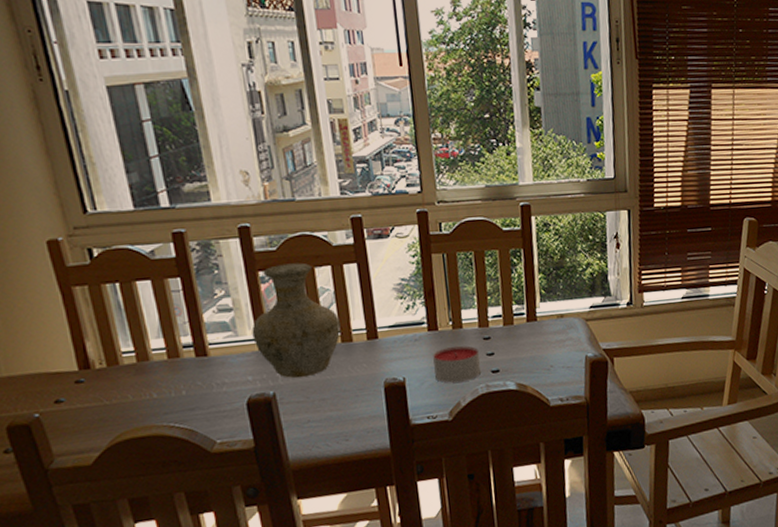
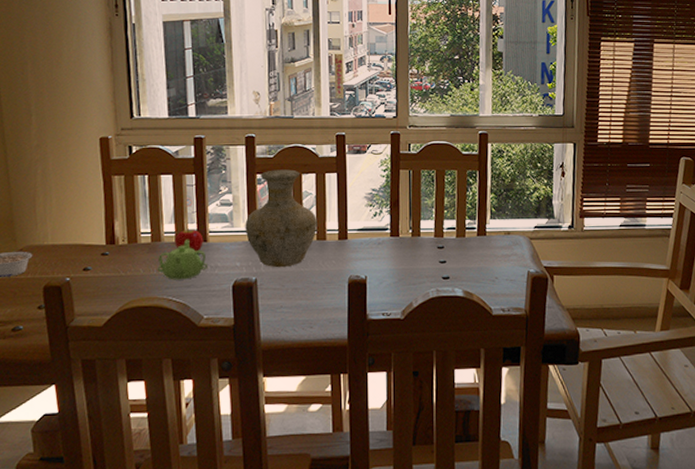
teapot: none [149,354,214,404] -> present [157,238,208,280]
fruit: none [166,342,204,369] -> present [174,229,204,252]
candle: present [433,346,481,383] -> none [393,251,434,285]

